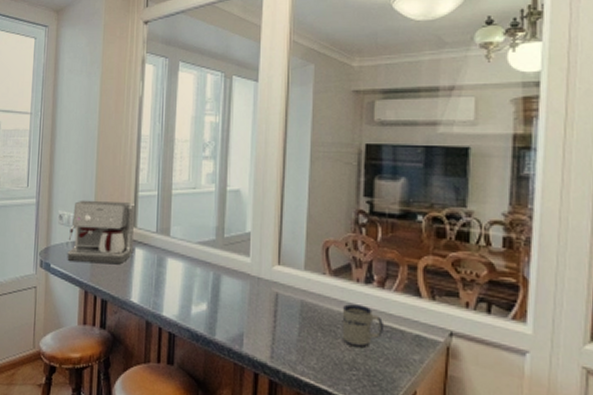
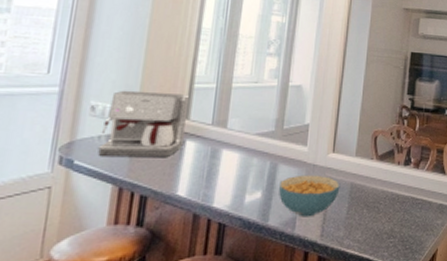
cereal bowl: none [223,288,289,336] -> present [278,175,340,217]
mug: present [342,304,383,347] -> none [383,183,416,218]

